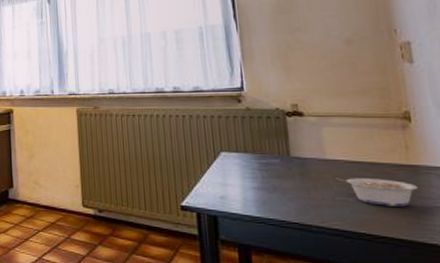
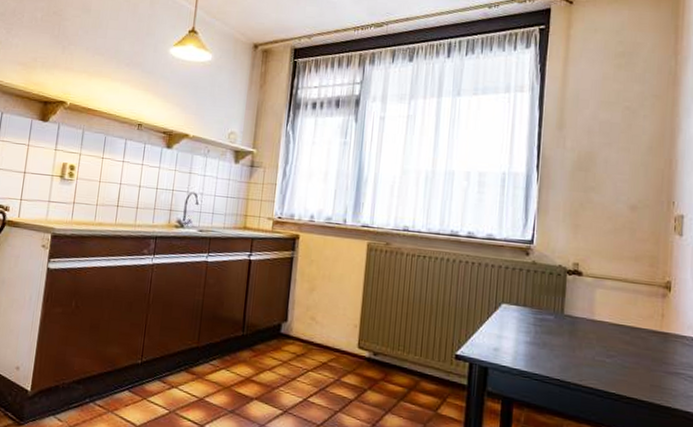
legume: present [337,178,418,207] -> none [600,338,665,371]

